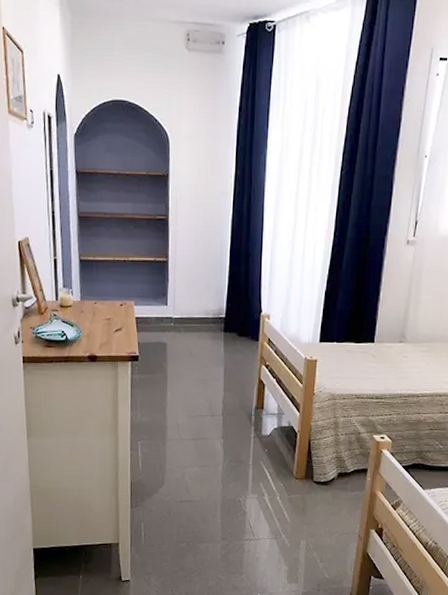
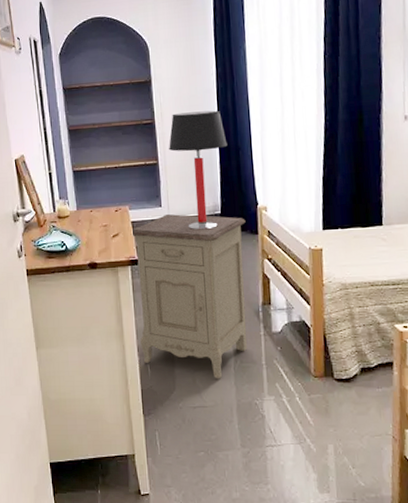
nightstand: none [133,314,248,476] -> present [130,214,248,379]
table lamp: none [180,212,239,332] -> present [169,110,228,230]

